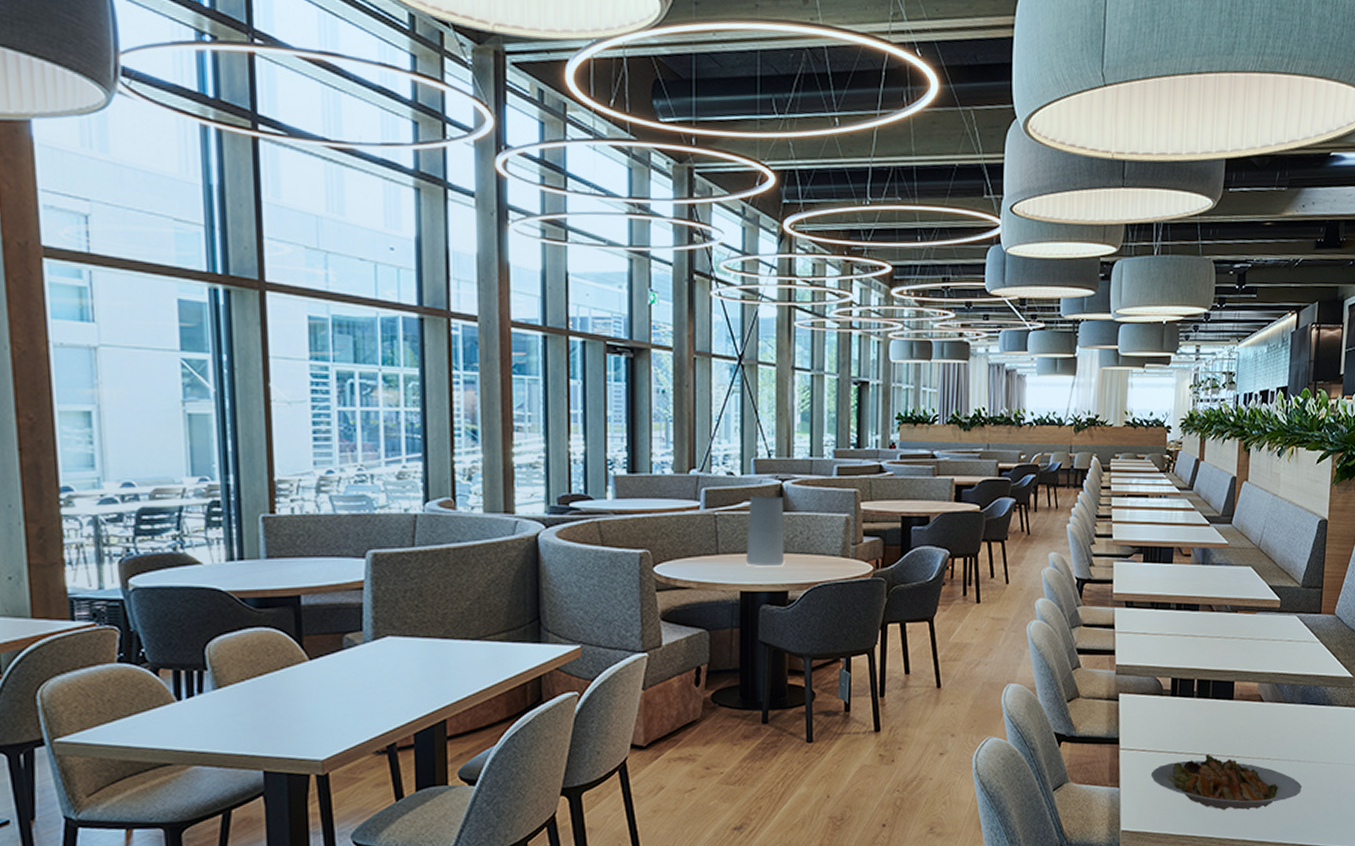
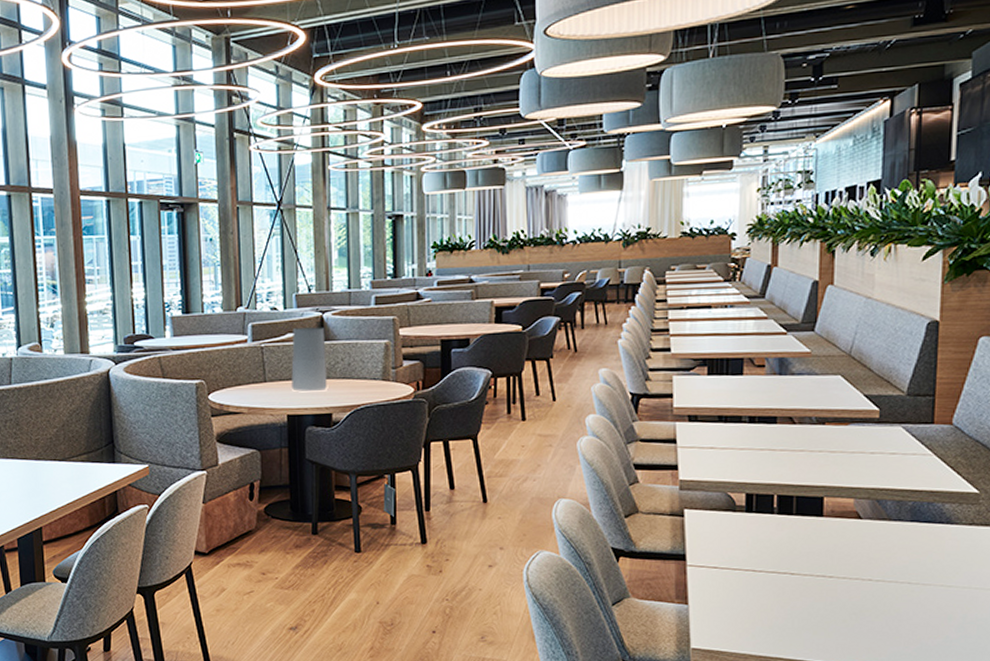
salad: present [1150,754,1303,810] -> none [724,573,916,633]

